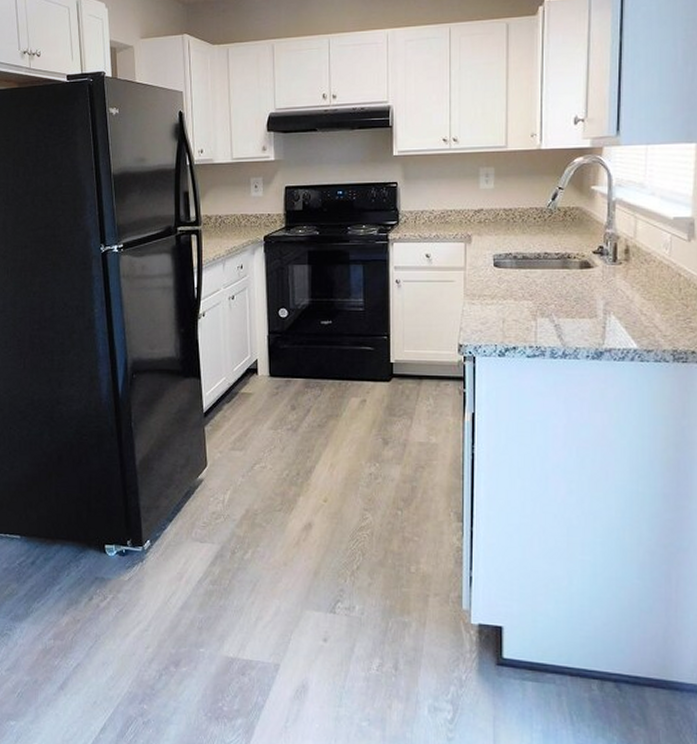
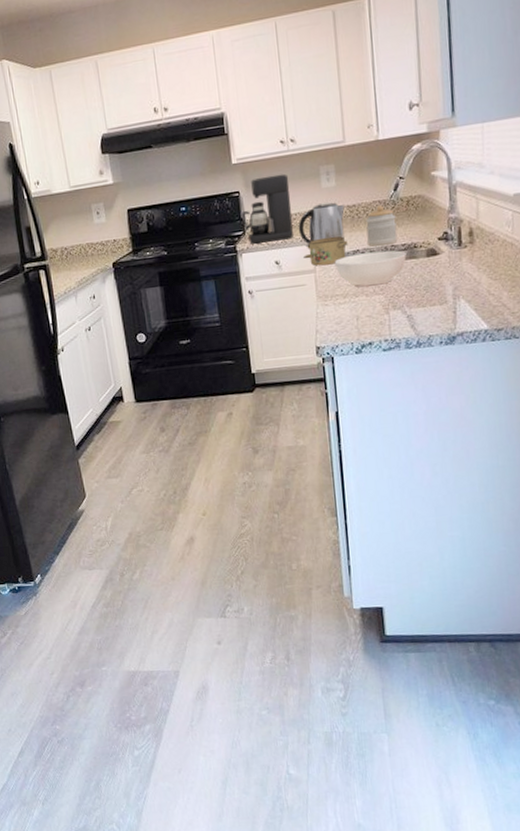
coffee maker: none [397,170,448,235] -> present [242,173,293,244]
kettle: none [452,202,501,250] -> present [298,201,345,249]
cooking pot: none [454,237,501,264] -> present [302,236,348,267]
bowl: none [485,257,559,291] -> present [334,250,407,287]
jar: none [520,213,552,253] -> present [366,205,398,248]

